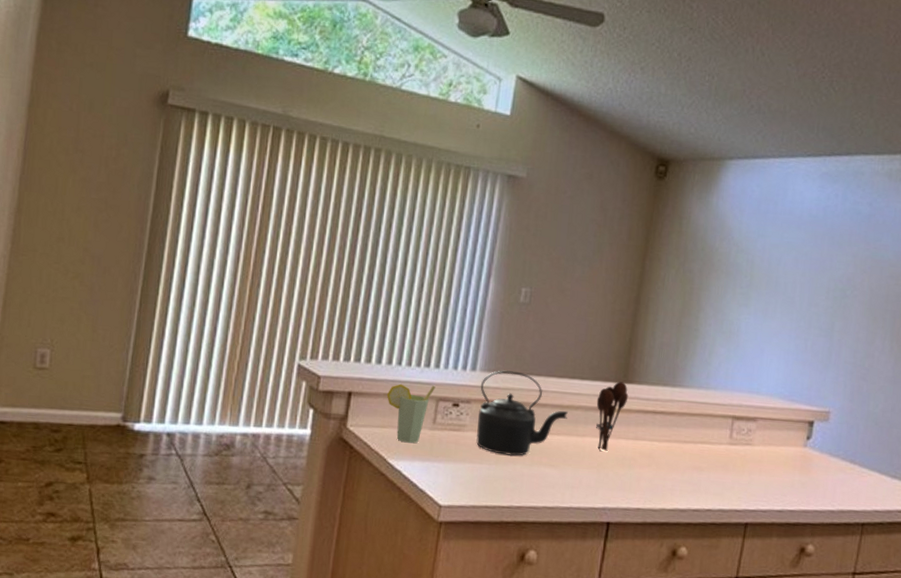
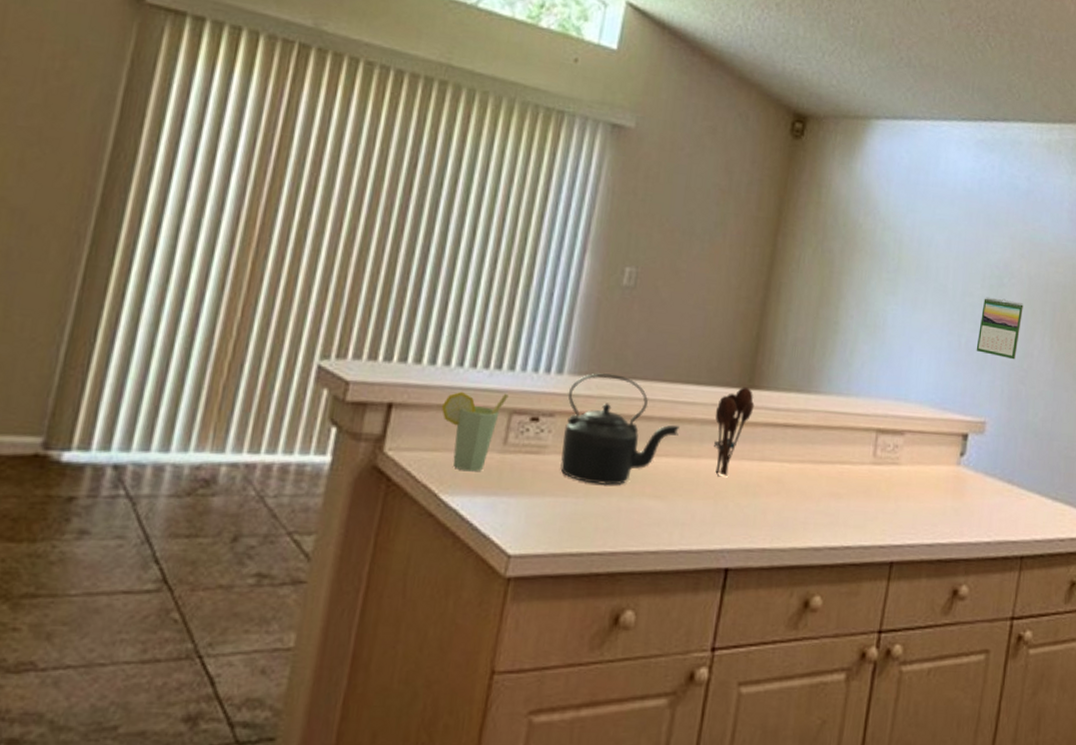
calendar: none [821,307,865,360] -> present [976,297,1023,360]

